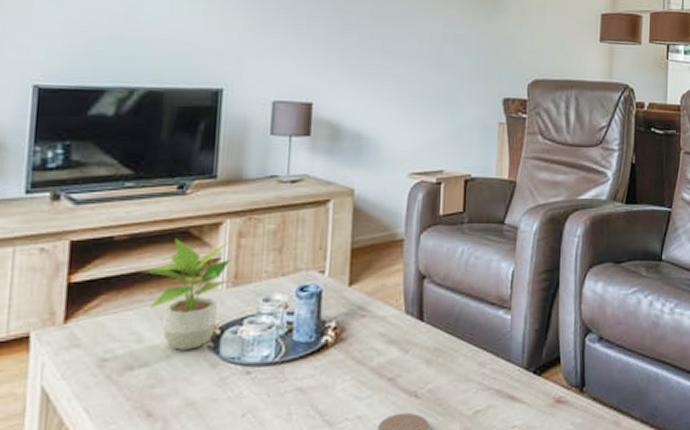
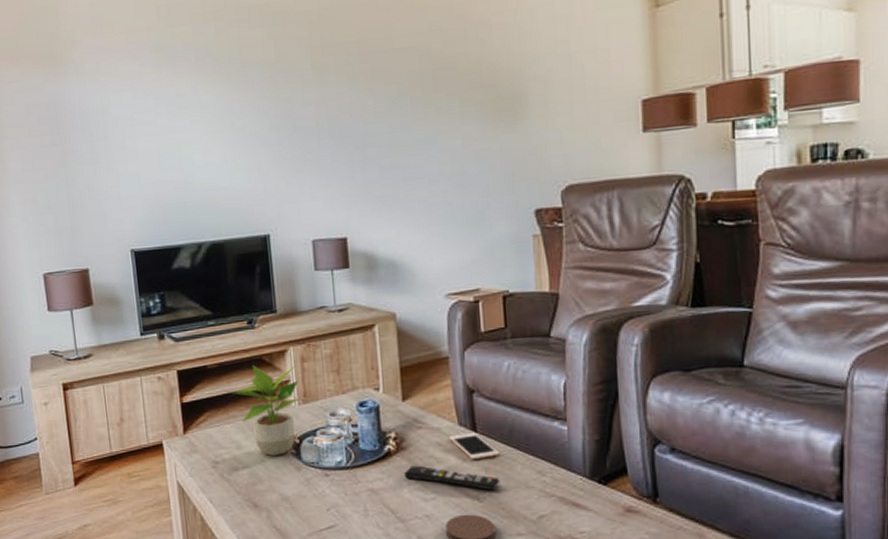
remote control: none [340,359,441,386] -> present [404,465,500,491]
cell phone: none [394,321,444,352] -> present [450,432,500,460]

